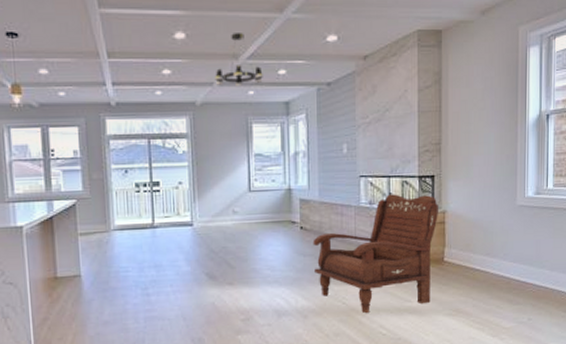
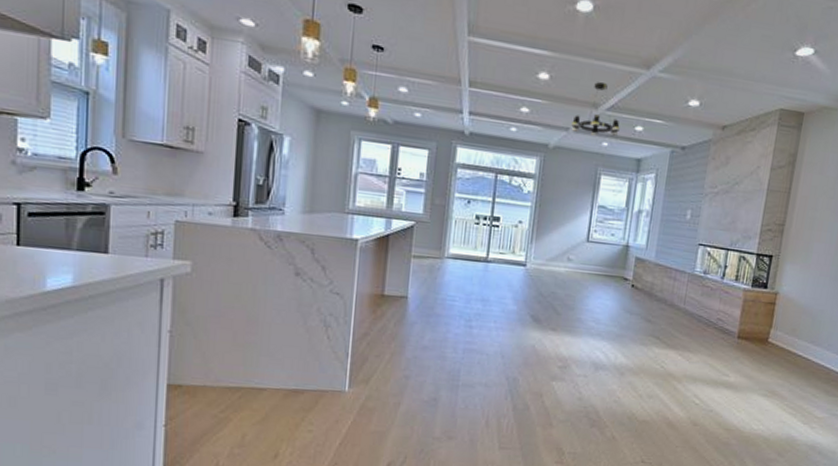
armchair: present [313,194,438,313] -> none [638,267,772,381]

